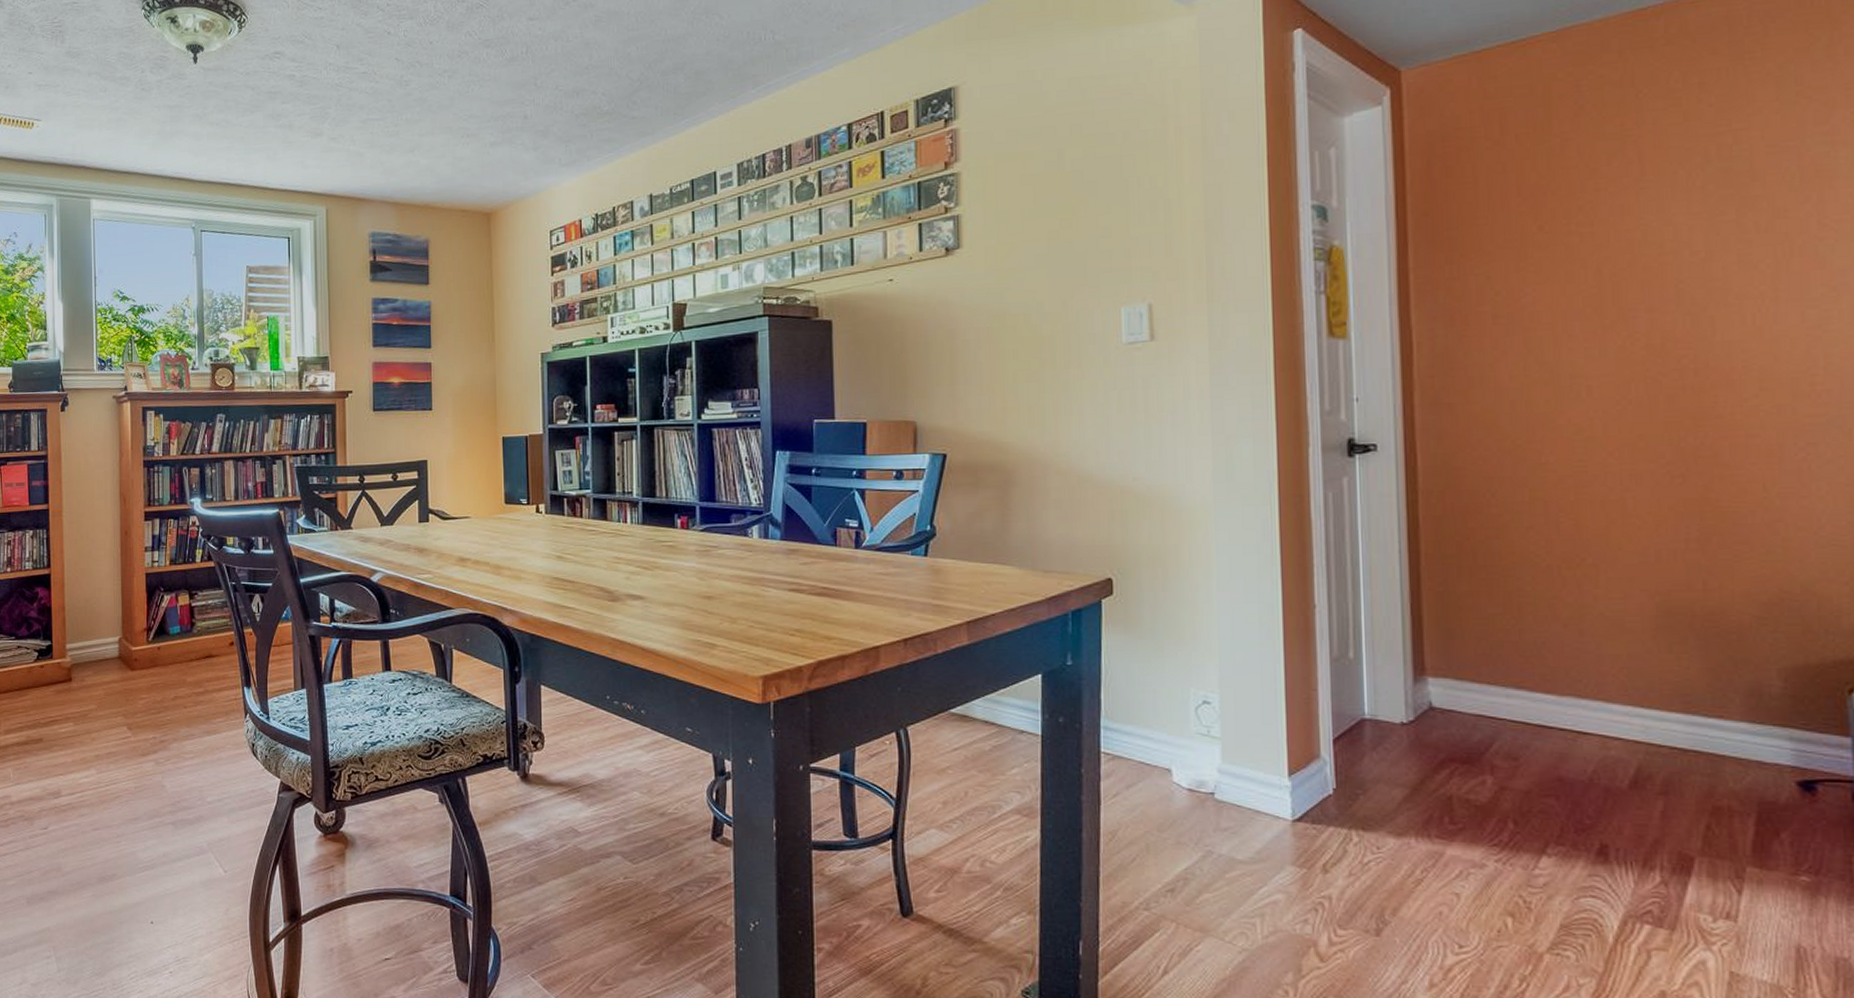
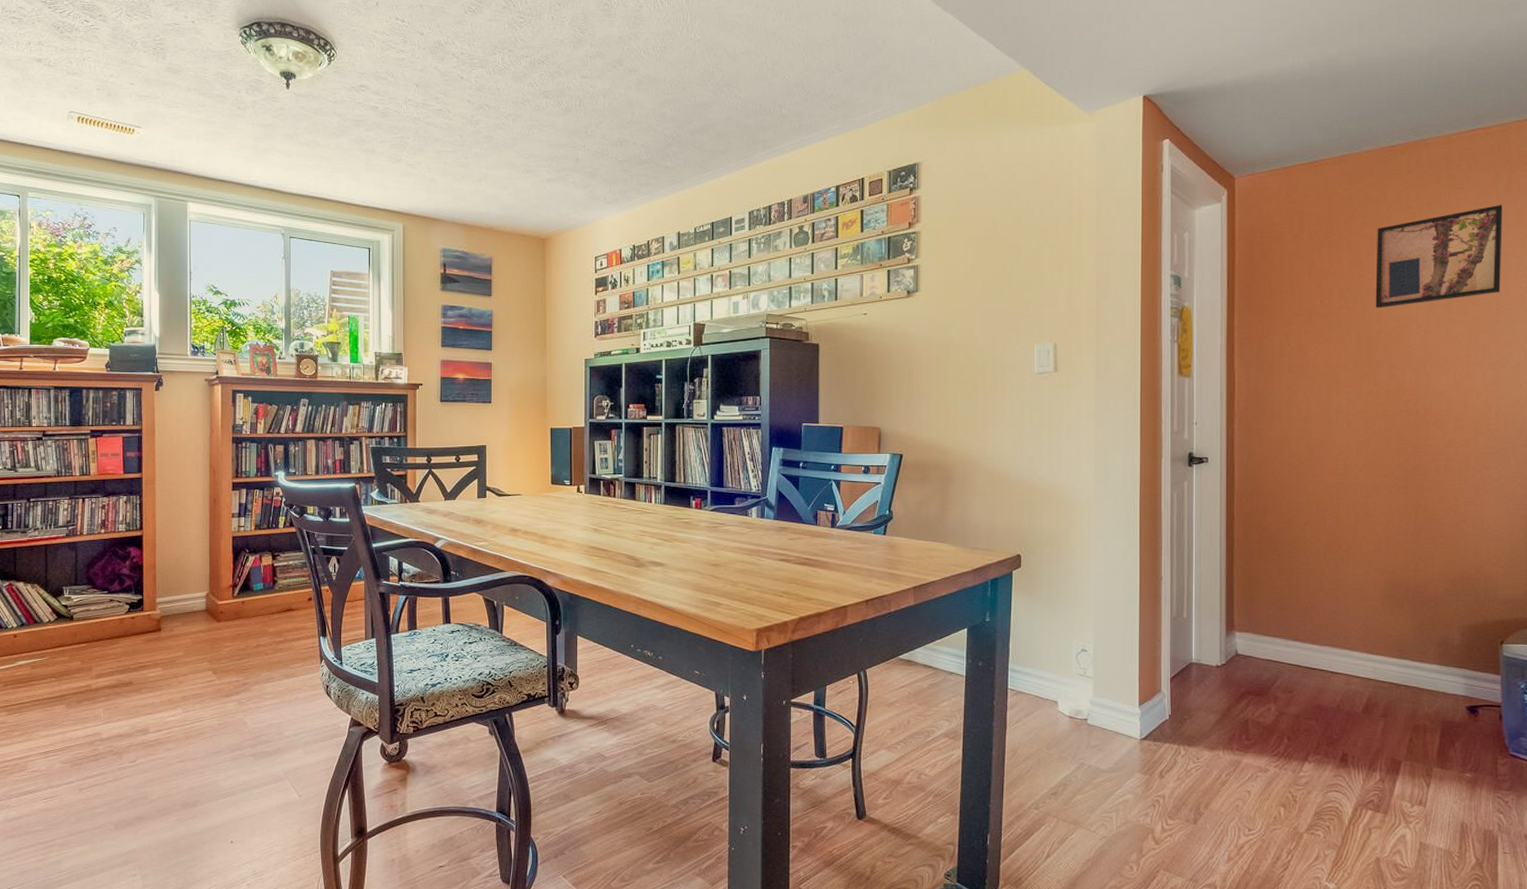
wall art: none [1621,77,1824,232] -> present [1375,205,1503,309]

